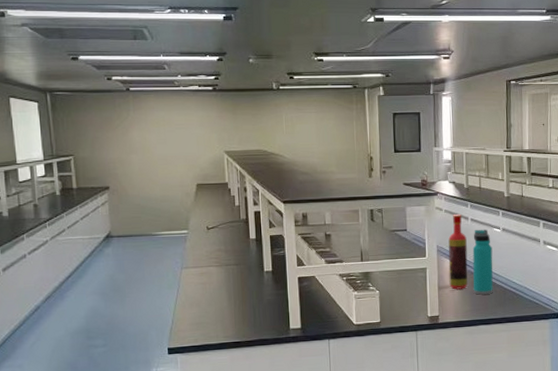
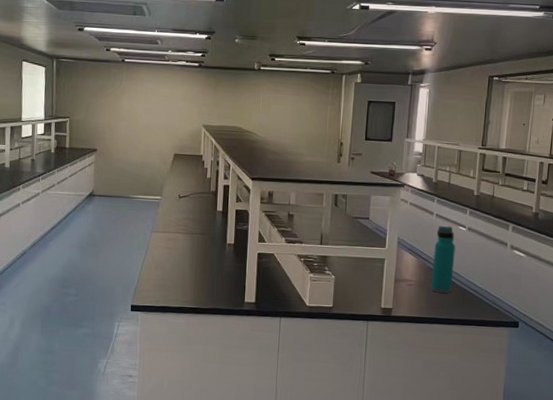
bottle: present [448,214,468,290] -> none [406,208,430,285]

